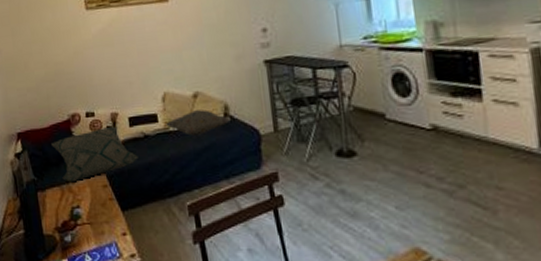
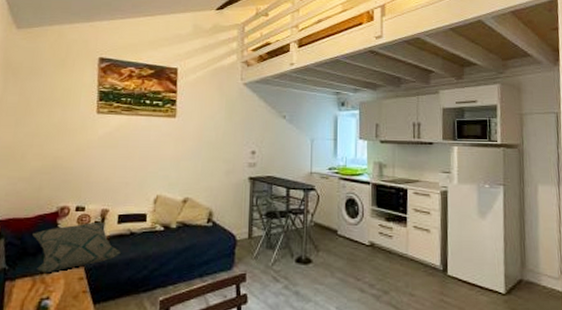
decorative pillow: present [166,110,230,136] -> none [153,214,213,236]

